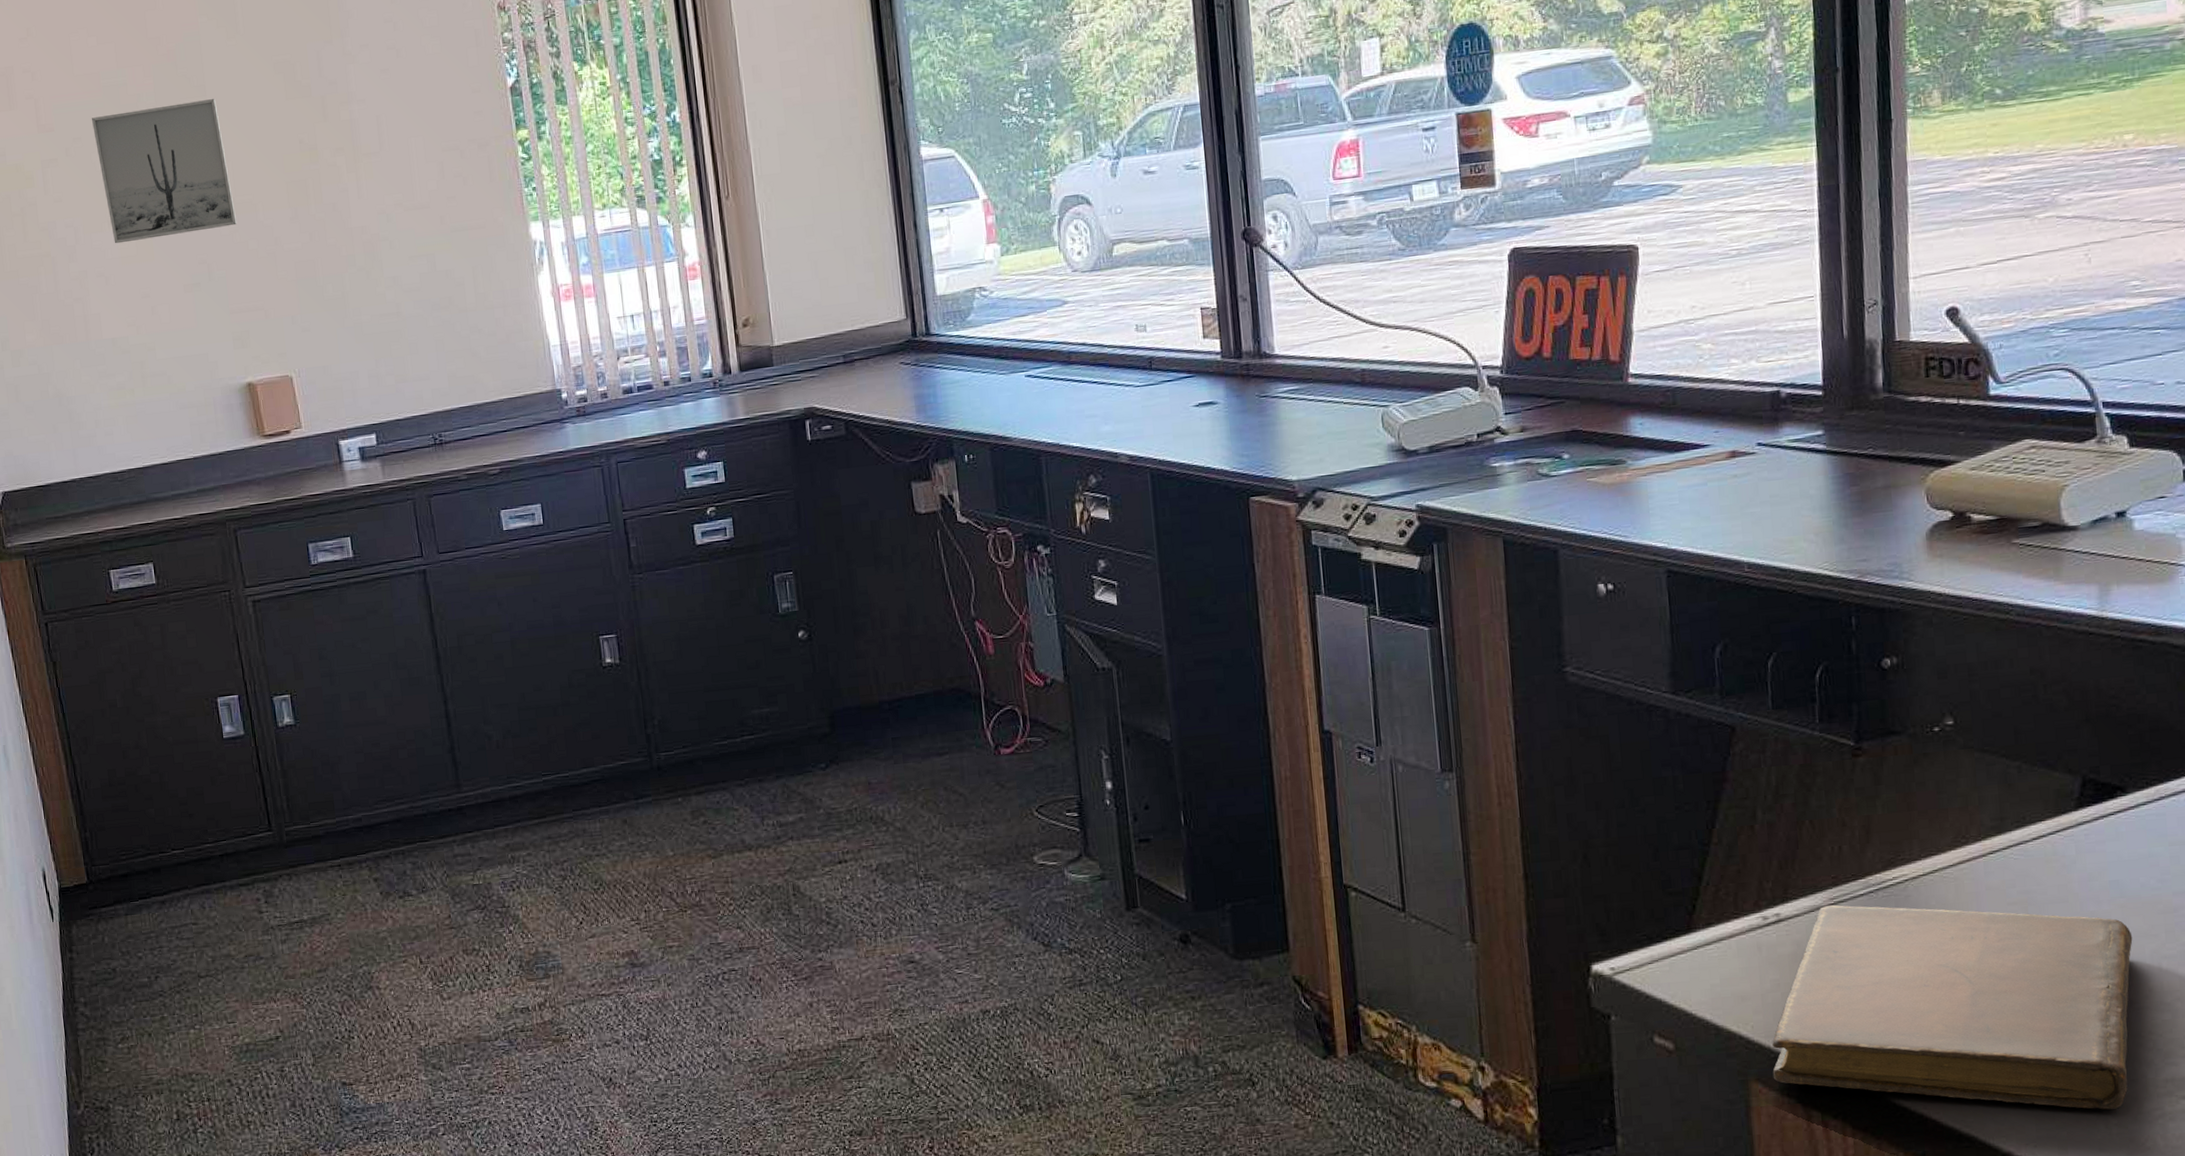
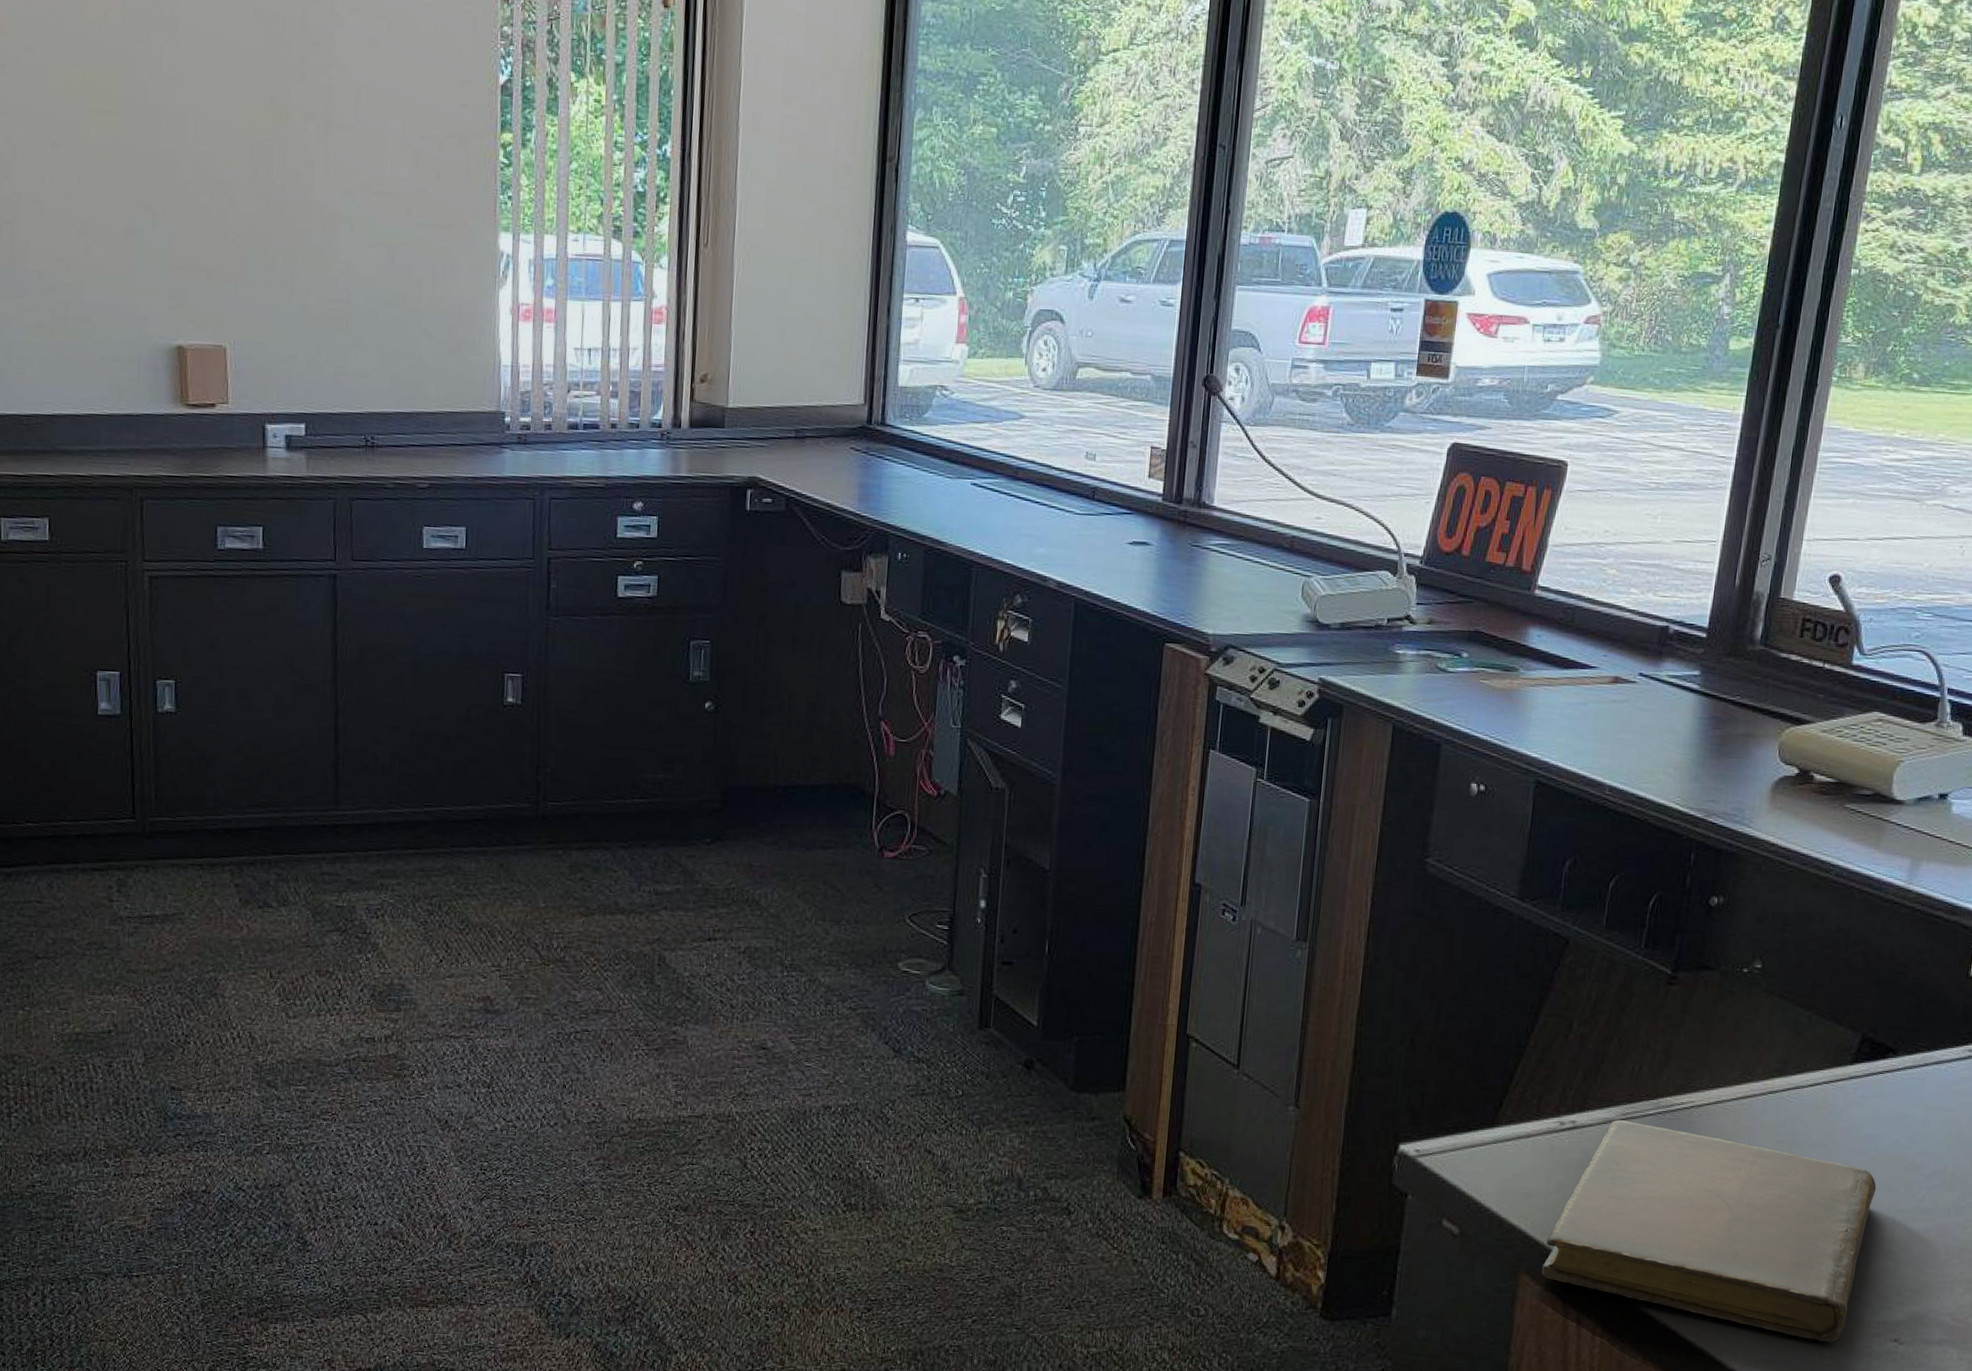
wall art: present [92,99,238,244] -> none [49,28,192,175]

